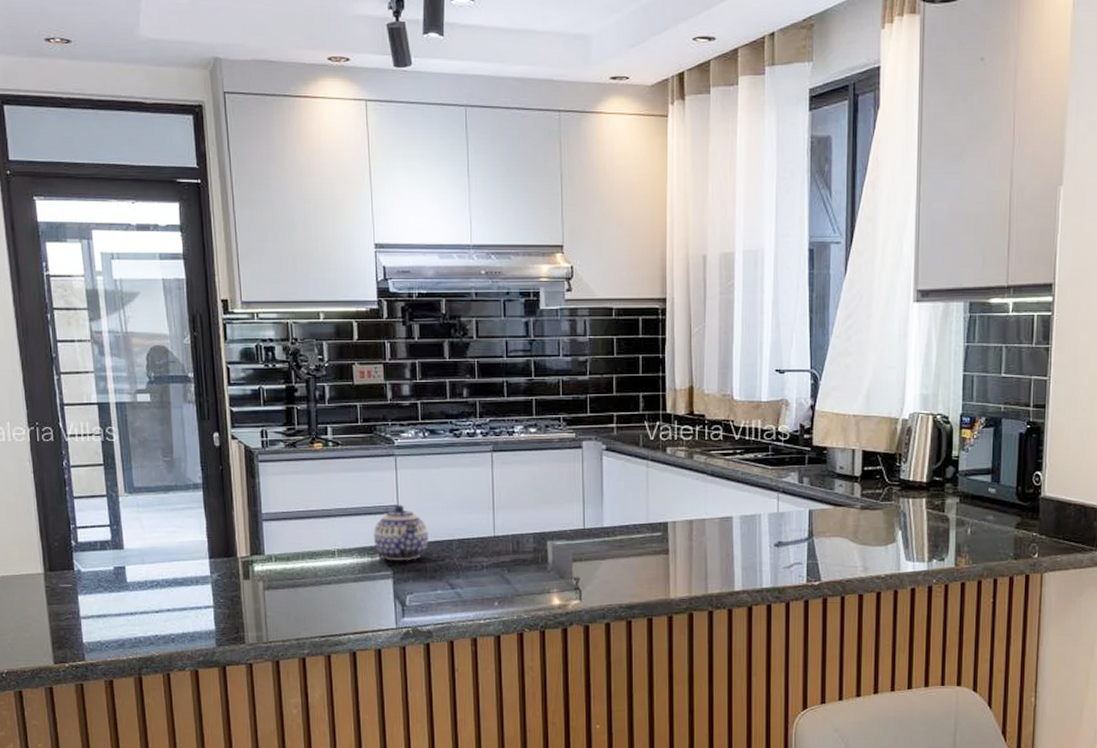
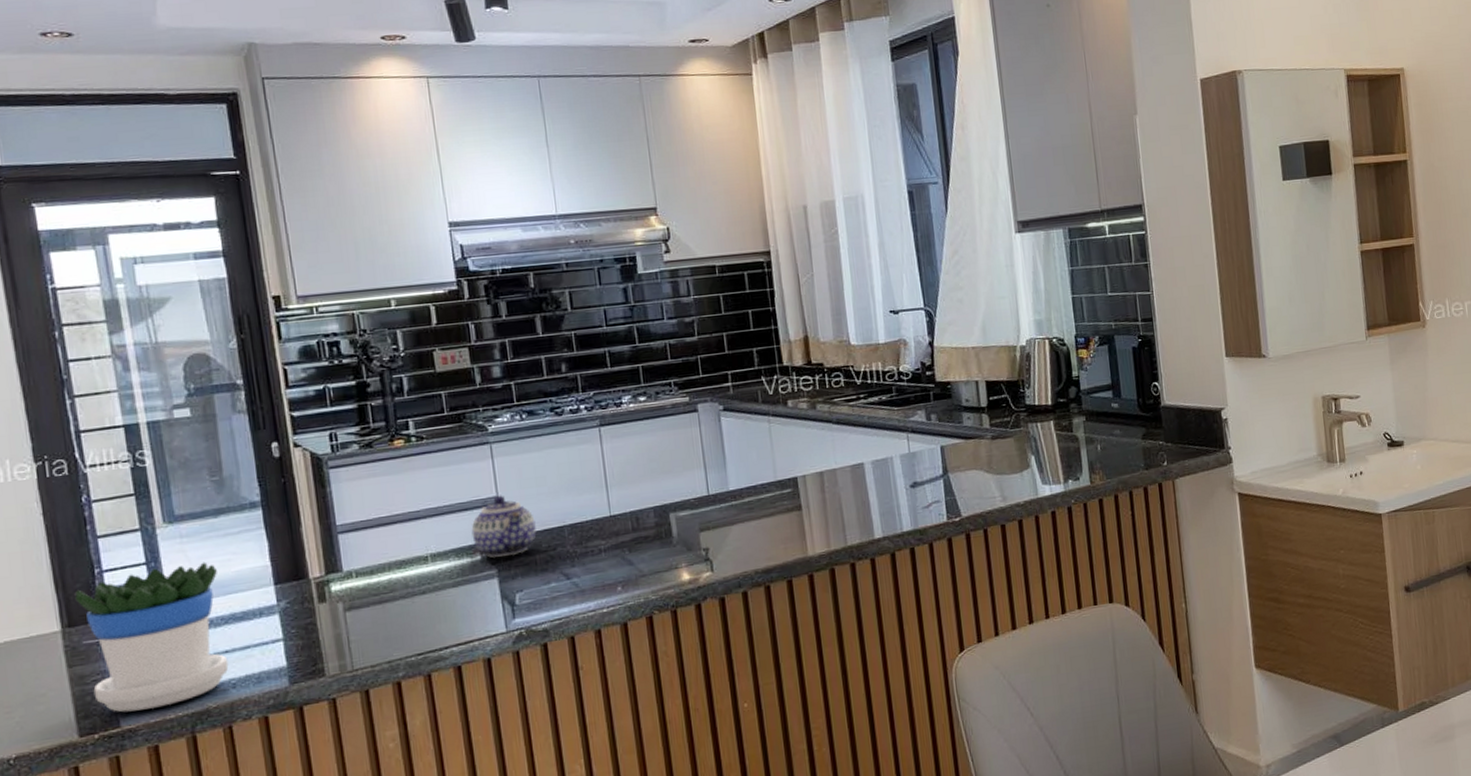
flowerpot: none [55,530,170,649] -> present [75,562,229,713]

